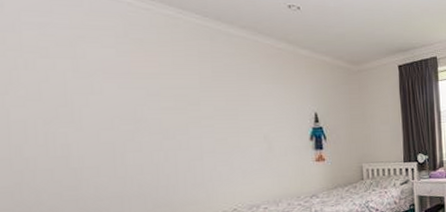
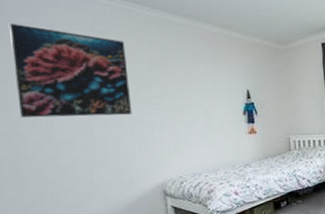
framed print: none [11,22,176,140] -> present [8,23,132,118]

